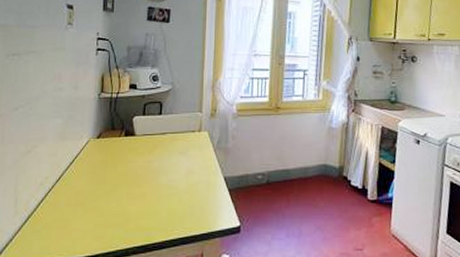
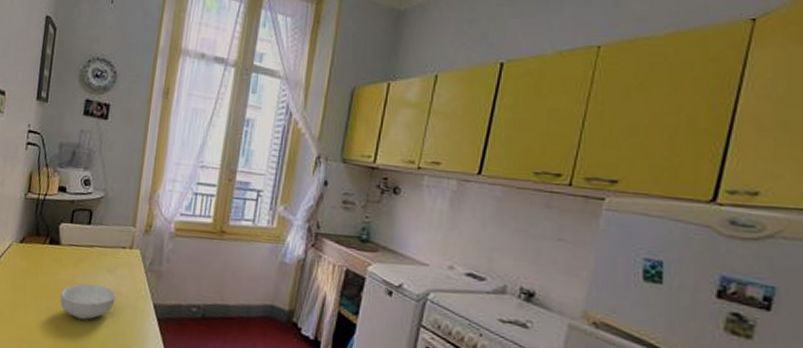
cereal bowl: none [138,167,190,199] -> present [60,283,116,320]

